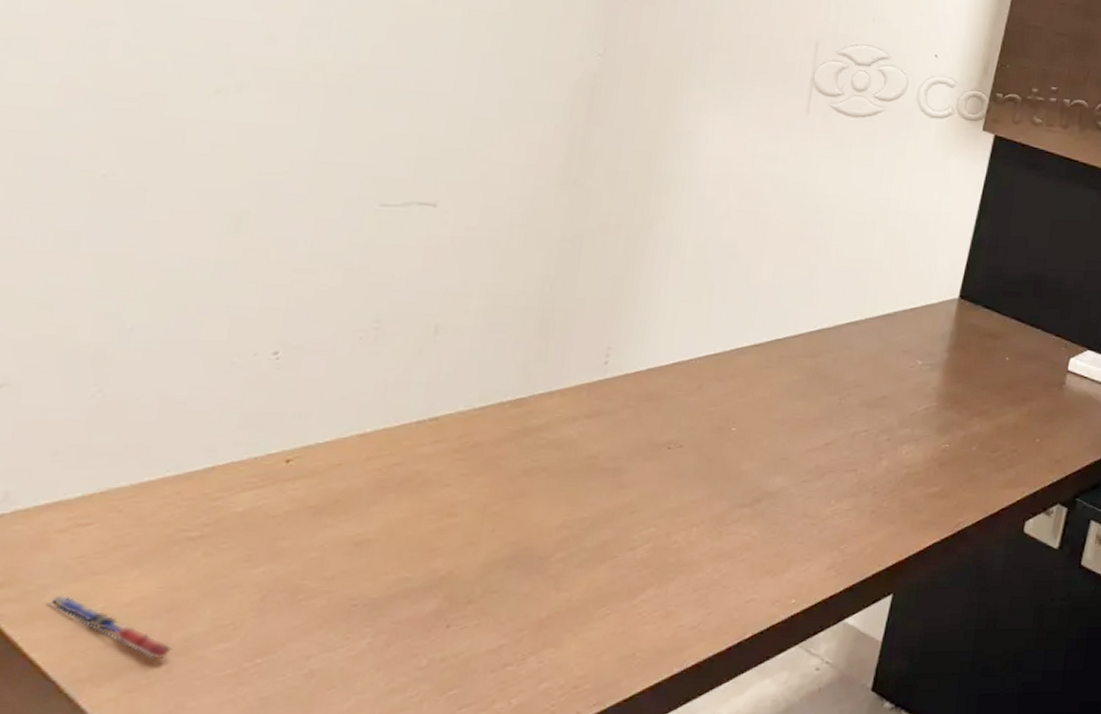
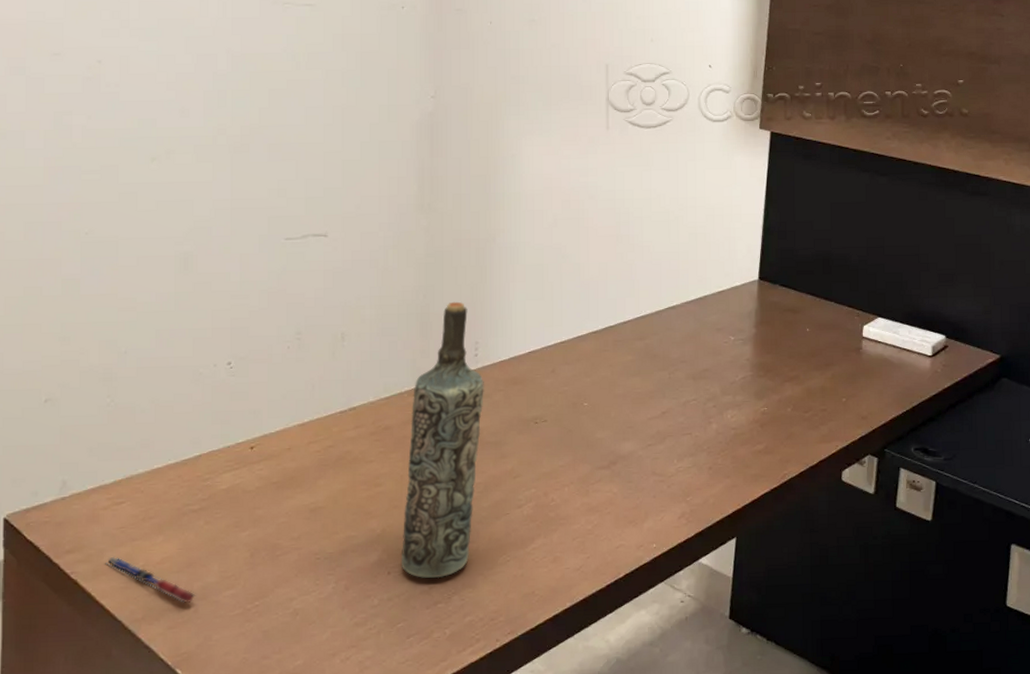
bottle: none [466,297,612,635] -> present [400,301,485,579]

